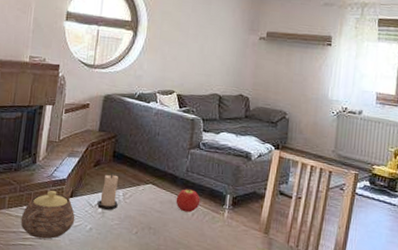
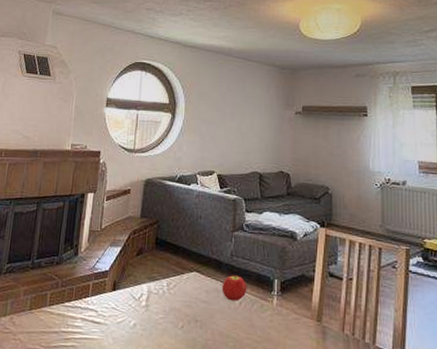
teapot: present [20,187,75,239] -> none [62,279,119,339]
candle: present [97,173,118,211] -> none [141,262,162,303]

